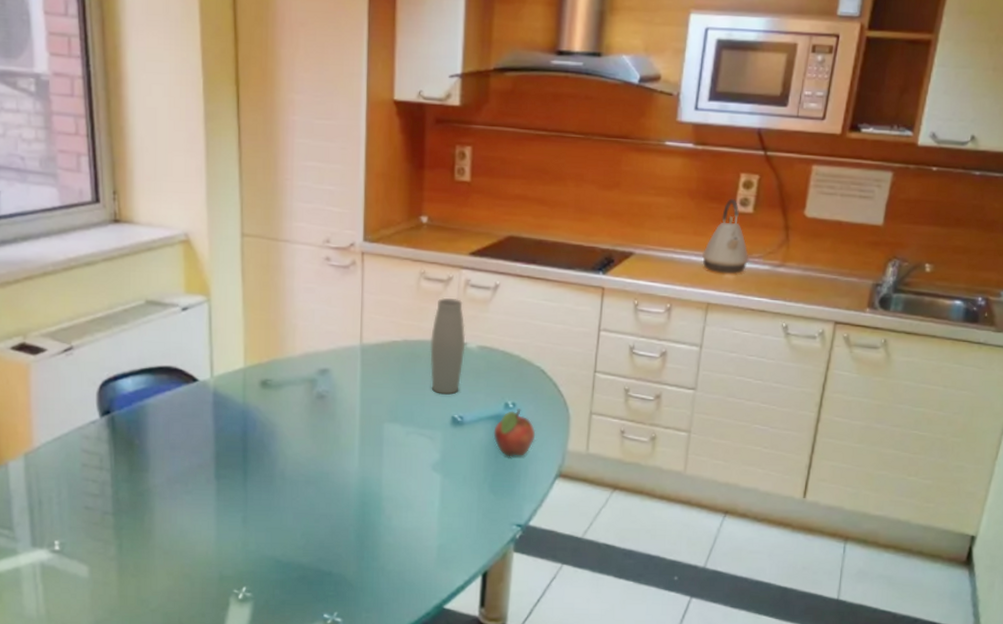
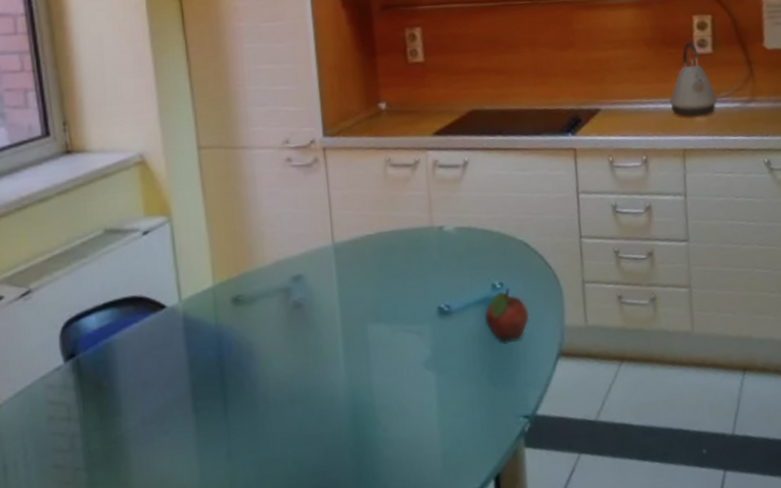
vase: present [430,297,466,395] -> none [405,181,443,286]

